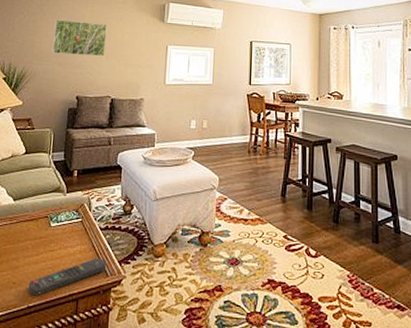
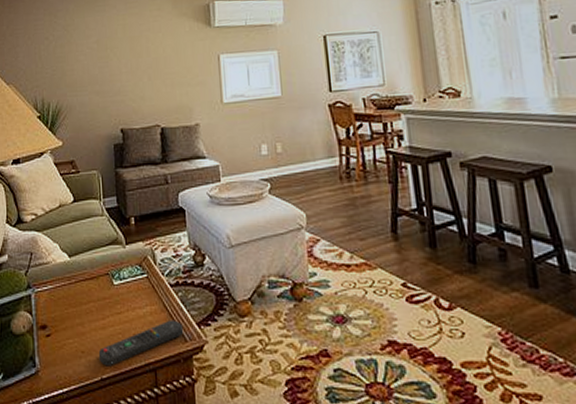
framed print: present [52,19,107,57] -> none [85,38,146,82]

